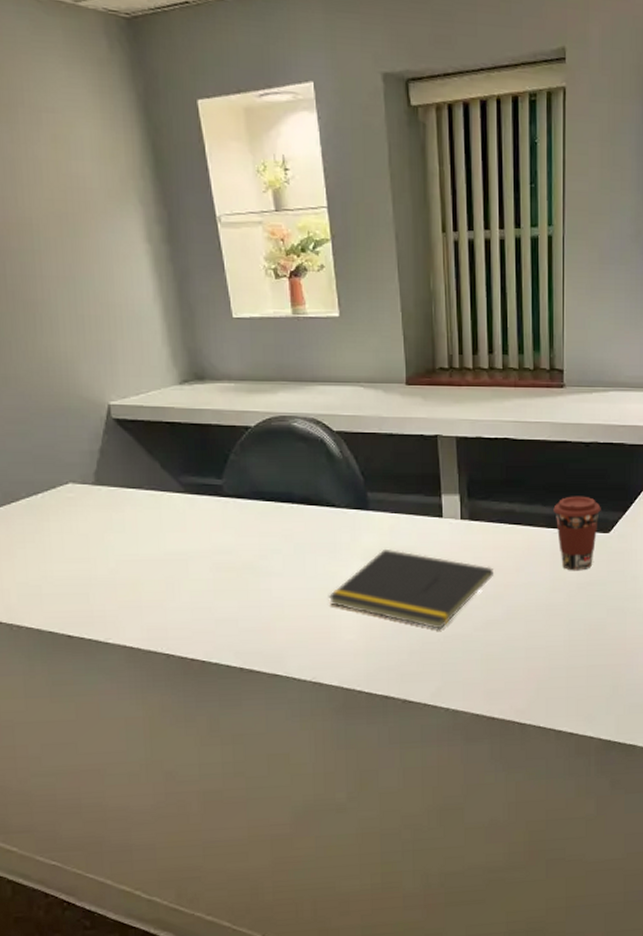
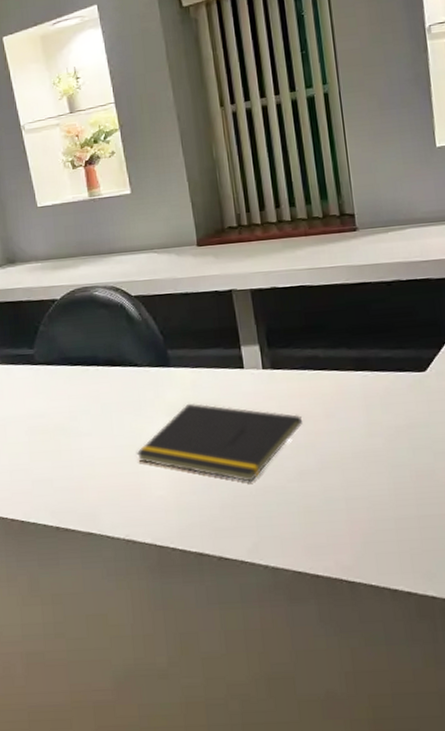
coffee cup: present [553,496,601,571] -> none [359,335,413,414]

